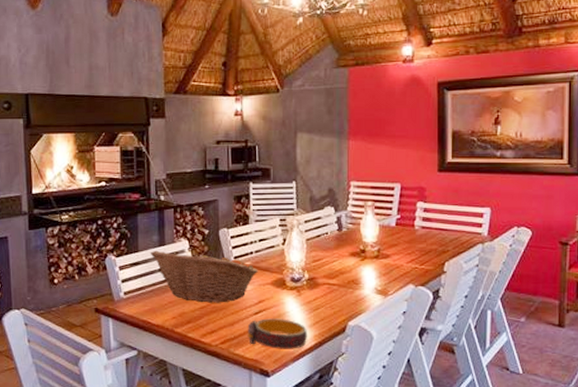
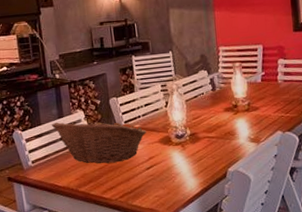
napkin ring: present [247,318,307,349] -> none [141,171,194,198]

